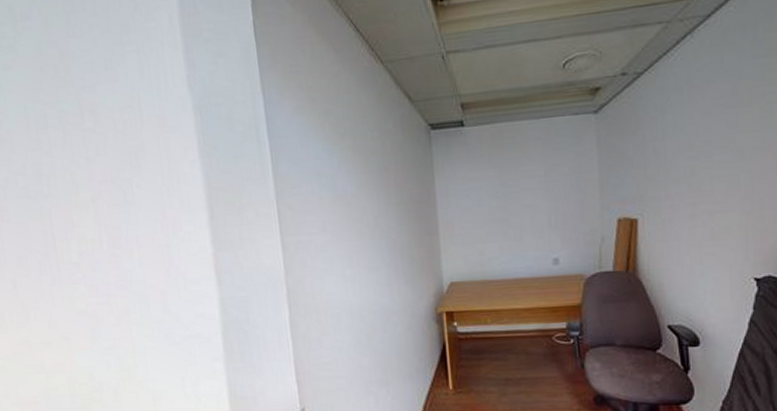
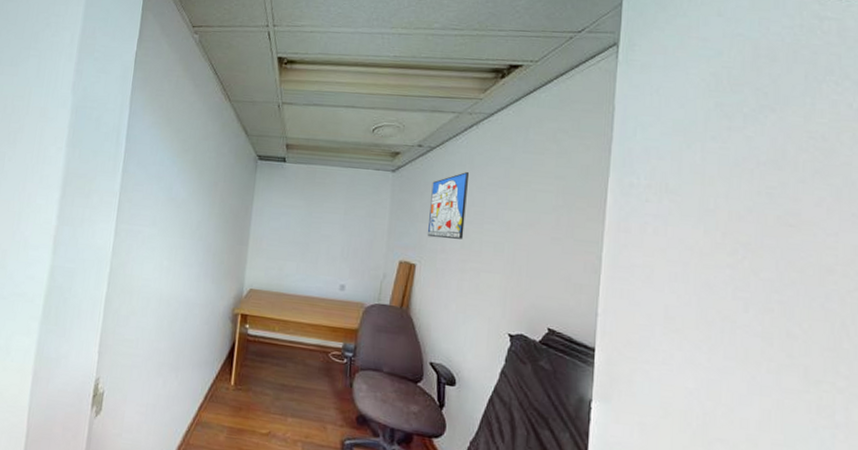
wall art: none [645,95,690,184] -> present [428,171,470,239]

